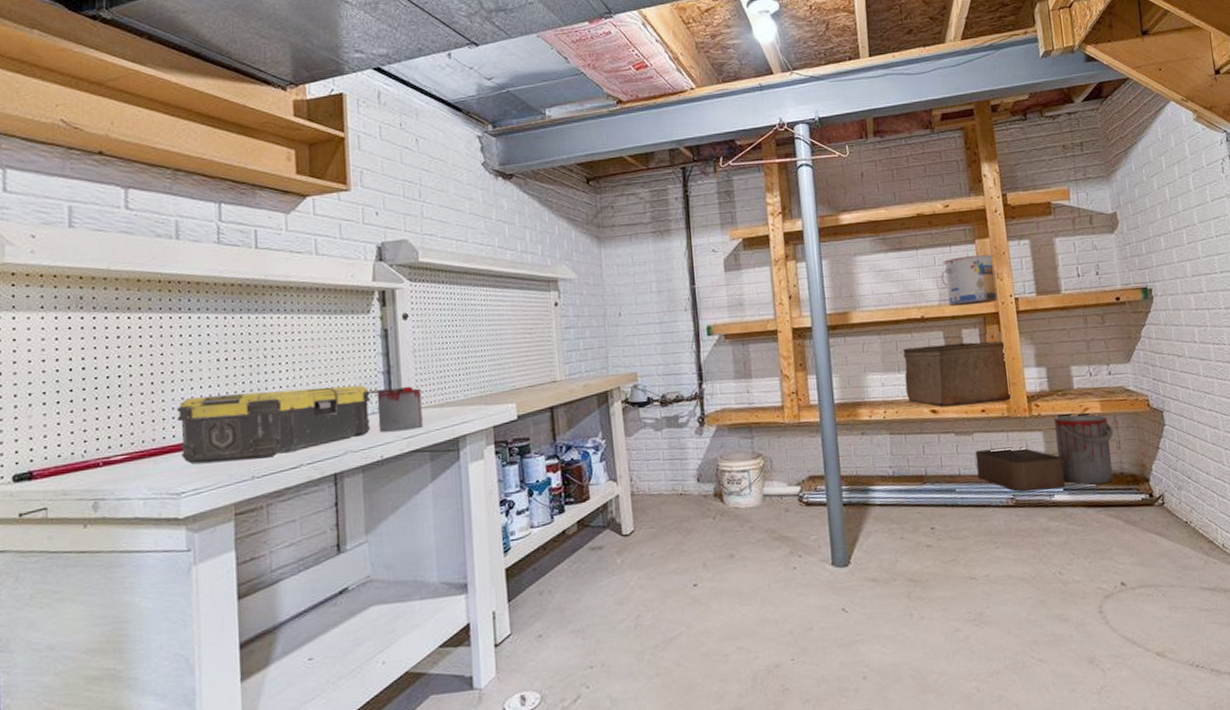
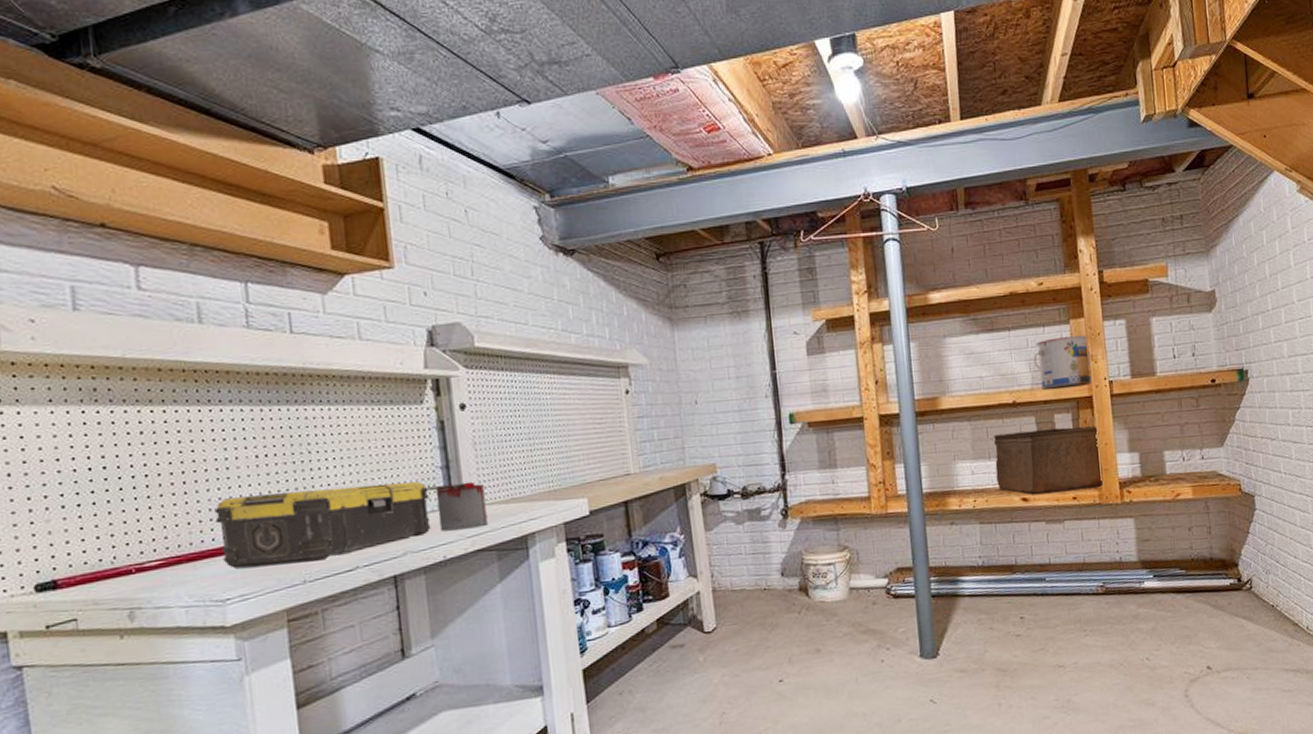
storage bin: present [975,447,1066,492] -> none [1066,534,1156,580]
paint can: present [1054,414,1114,485] -> none [1146,500,1205,571]

